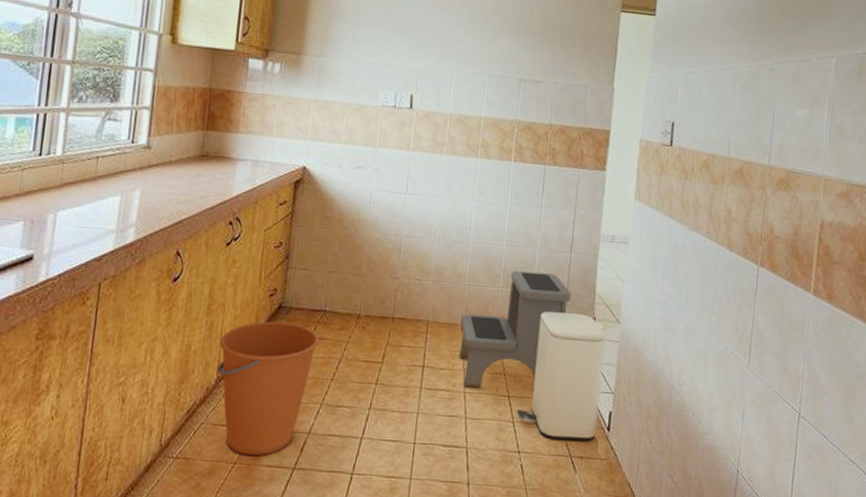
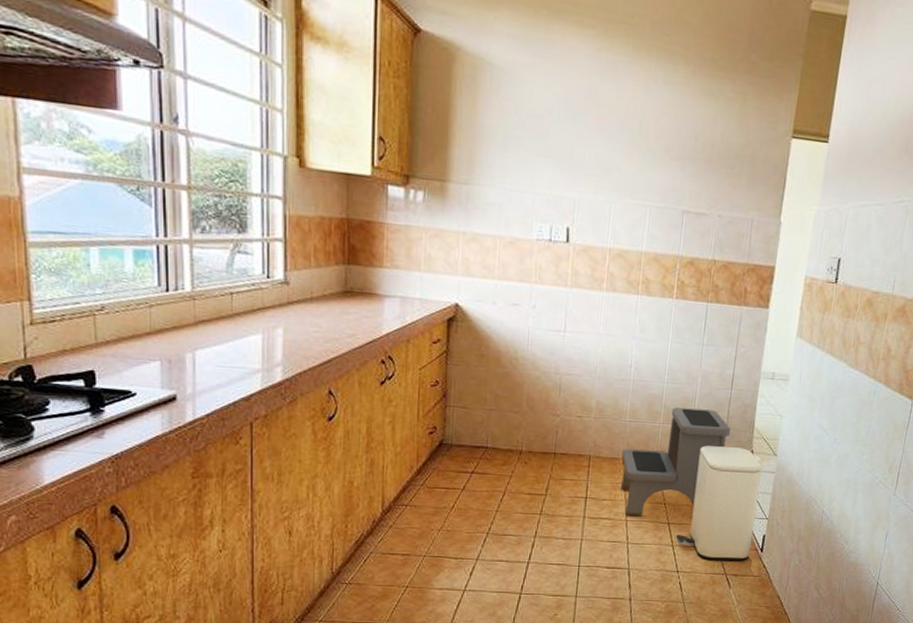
bucket: present [217,321,319,457] -> none [381,458,482,581]

